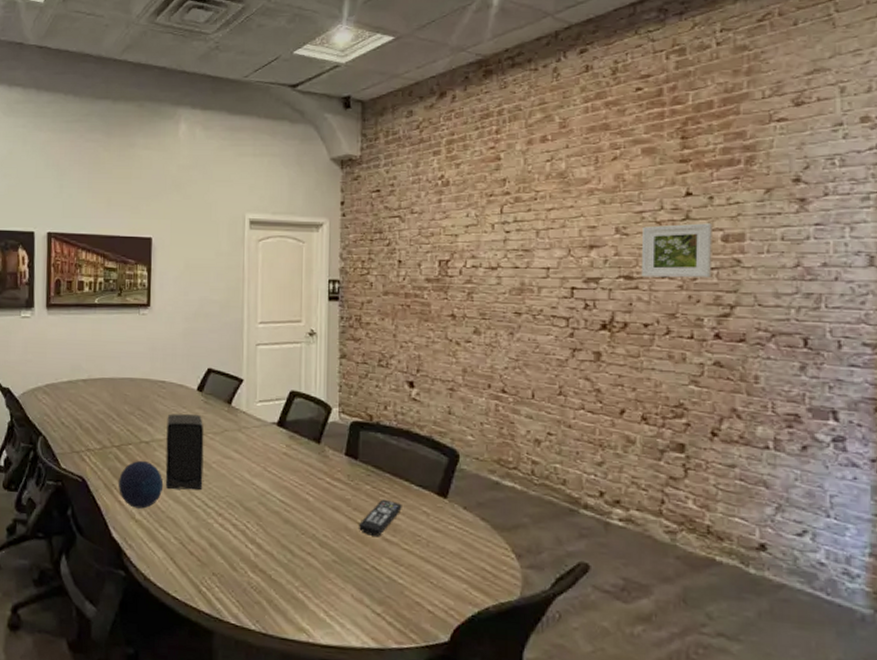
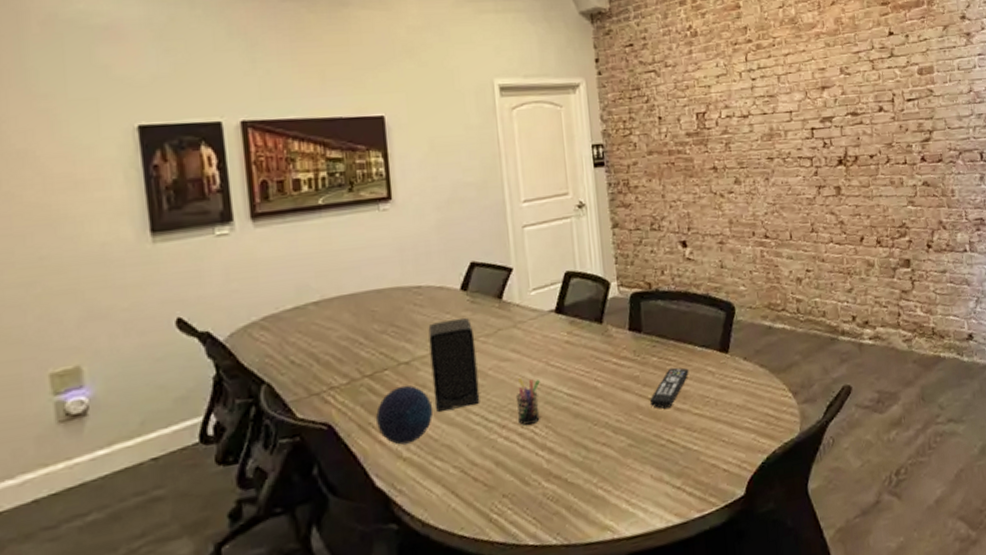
pen holder: none [233,476,256,519] -> present [515,378,540,425]
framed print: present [641,223,712,278] -> none [860,59,914,112]

